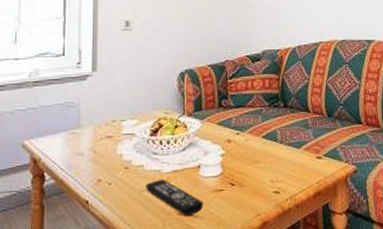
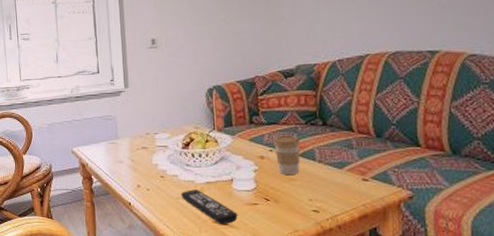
coffee cup: none [240,117,265,157] -> present [273,135,301,174]

